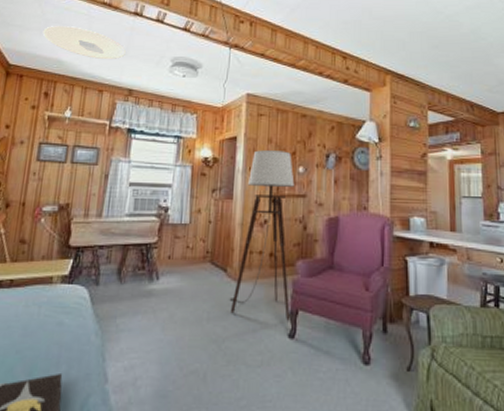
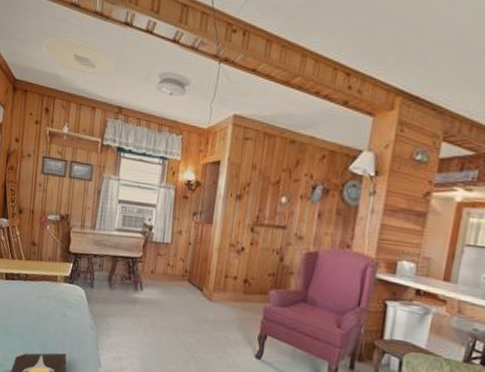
floor lamp: present [229,150,295,321] -> none [203,176,276,343]

